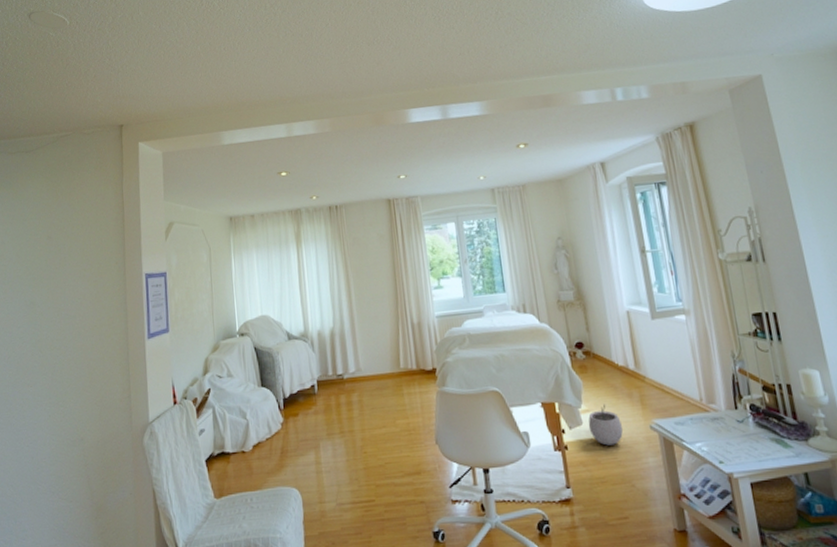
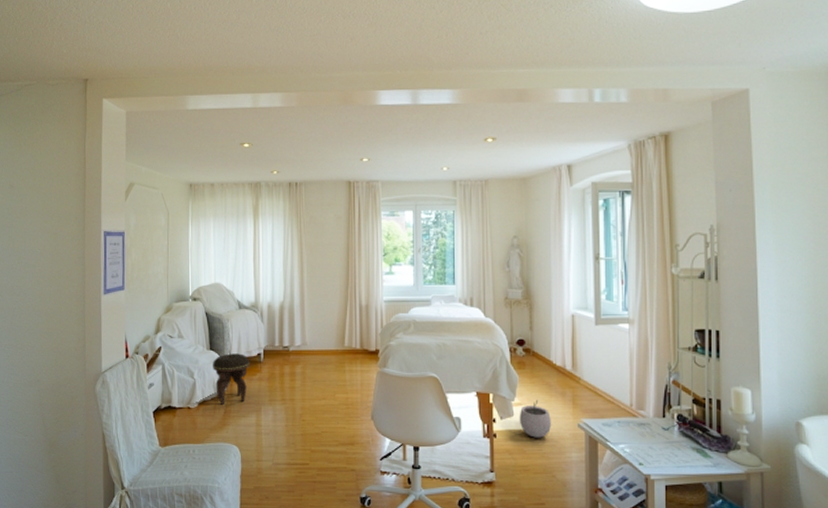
footstool: none [265,387,304,445] -> present [213,353,250,405]

